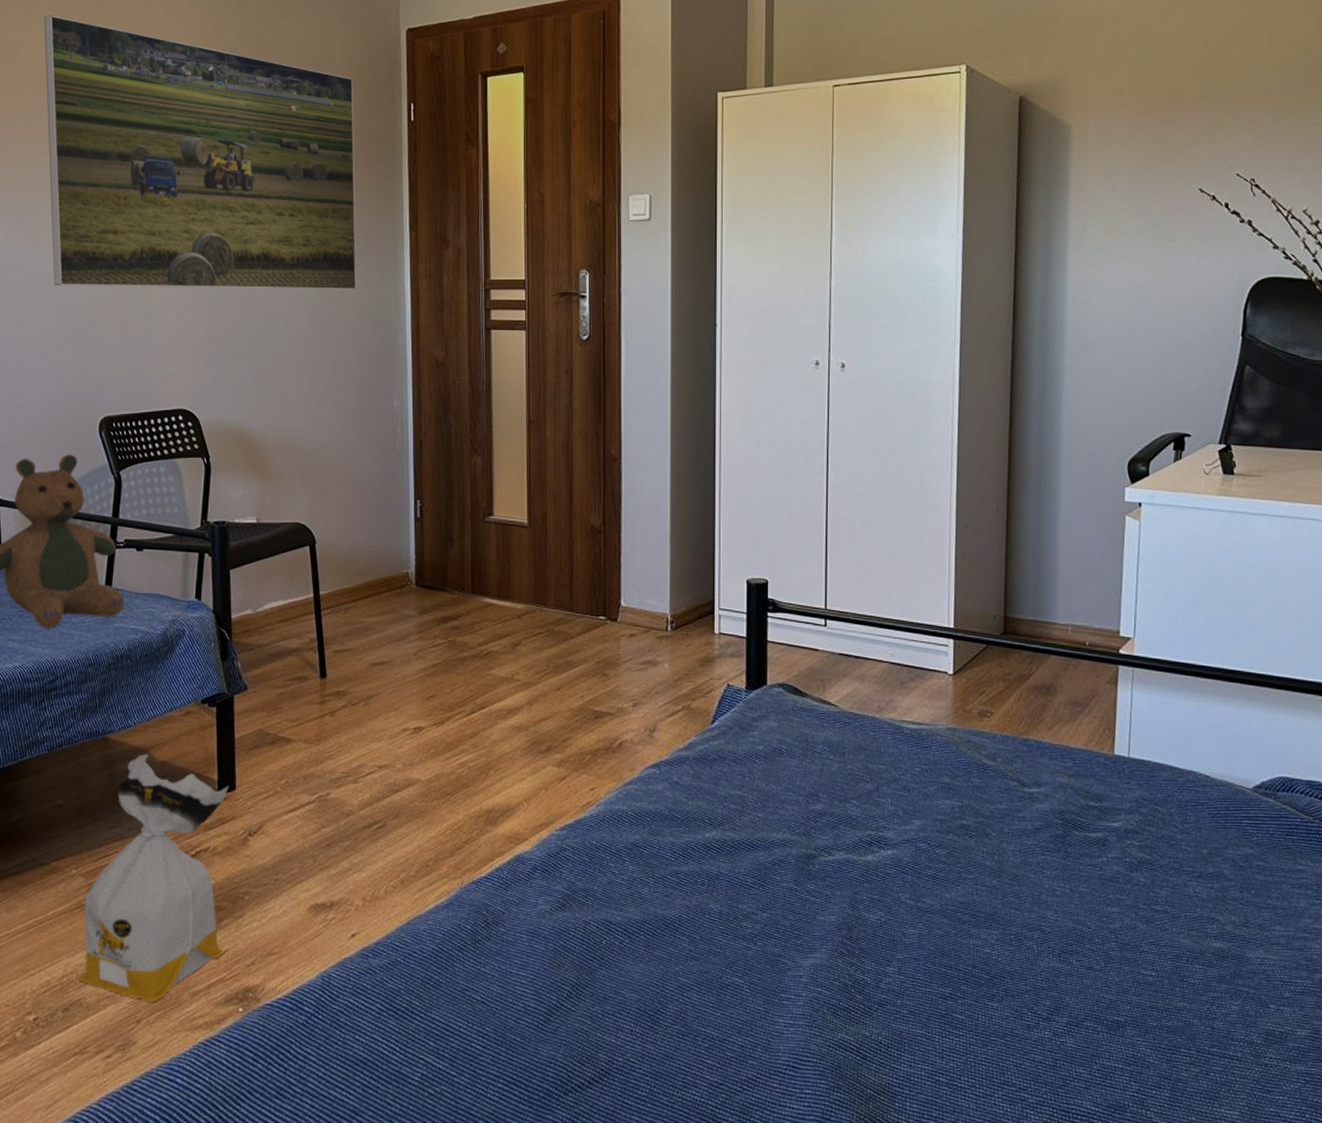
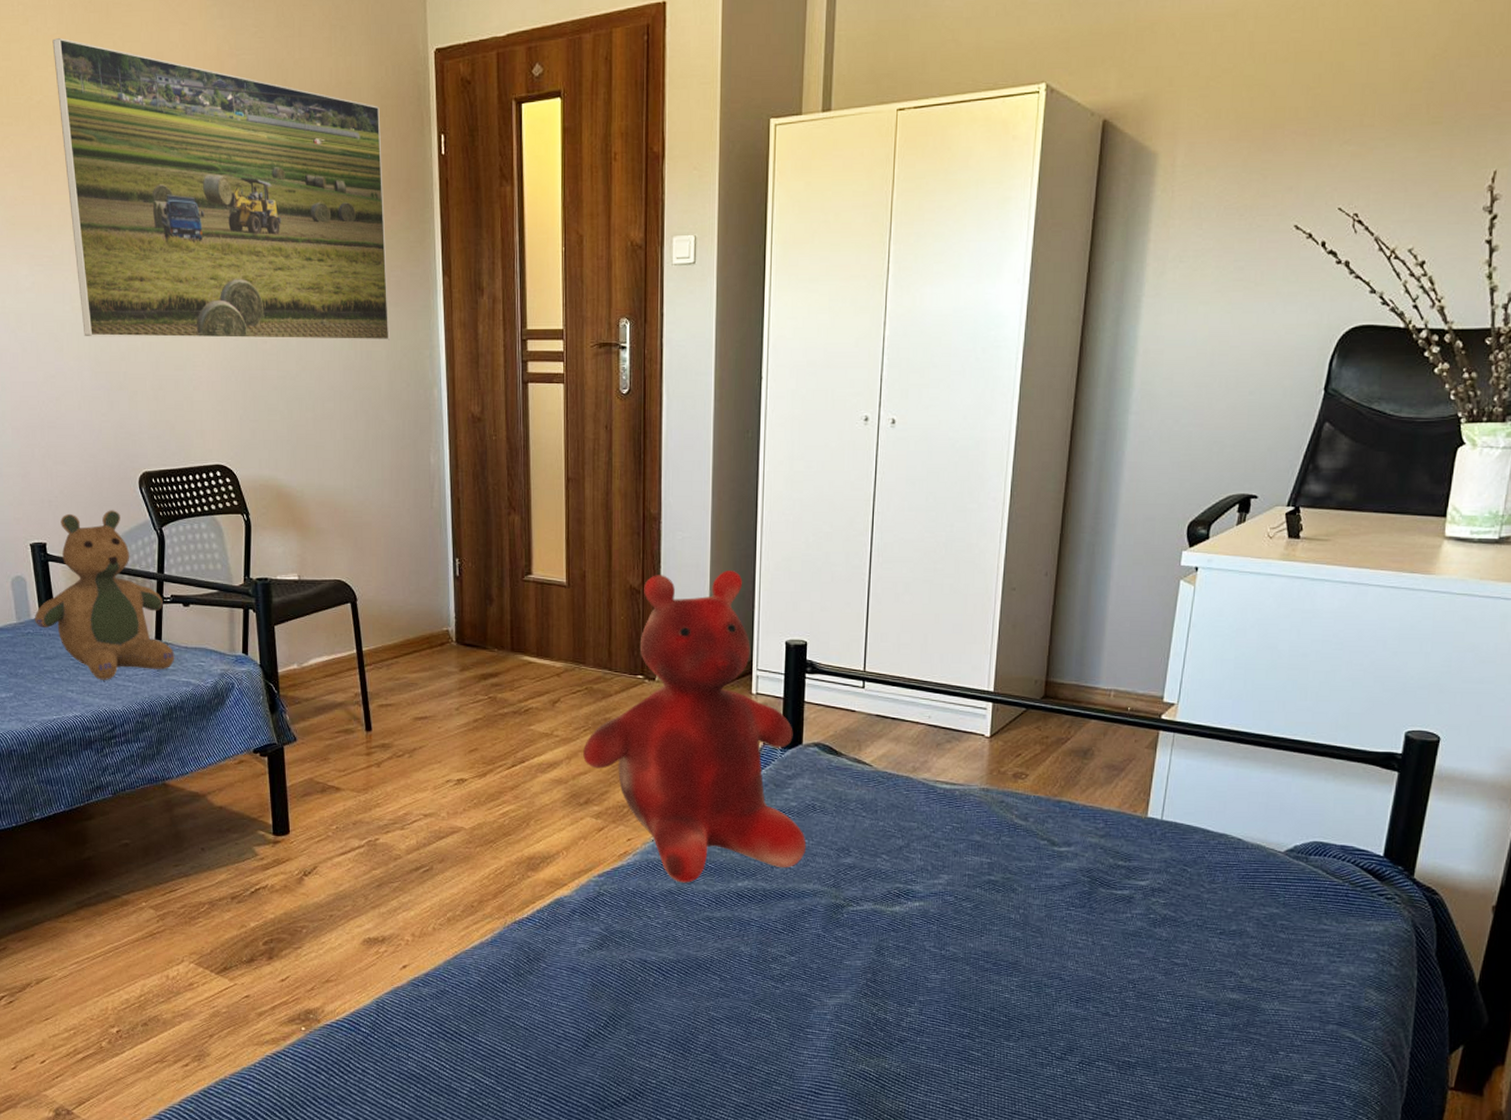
bag: present [77,754,229,1002] -> none [153,799,286,1020]
teddy bear: none [545,510,775,835] -> present [583,571,807,883]

